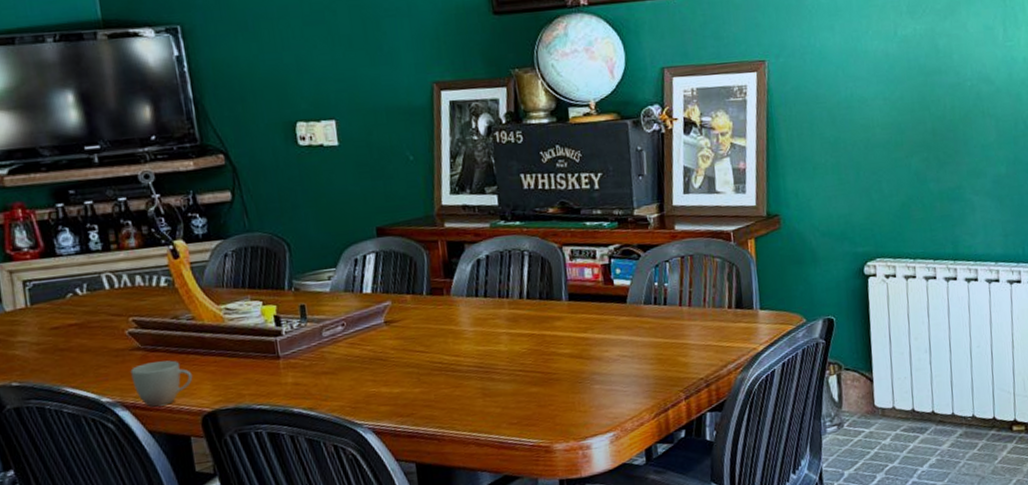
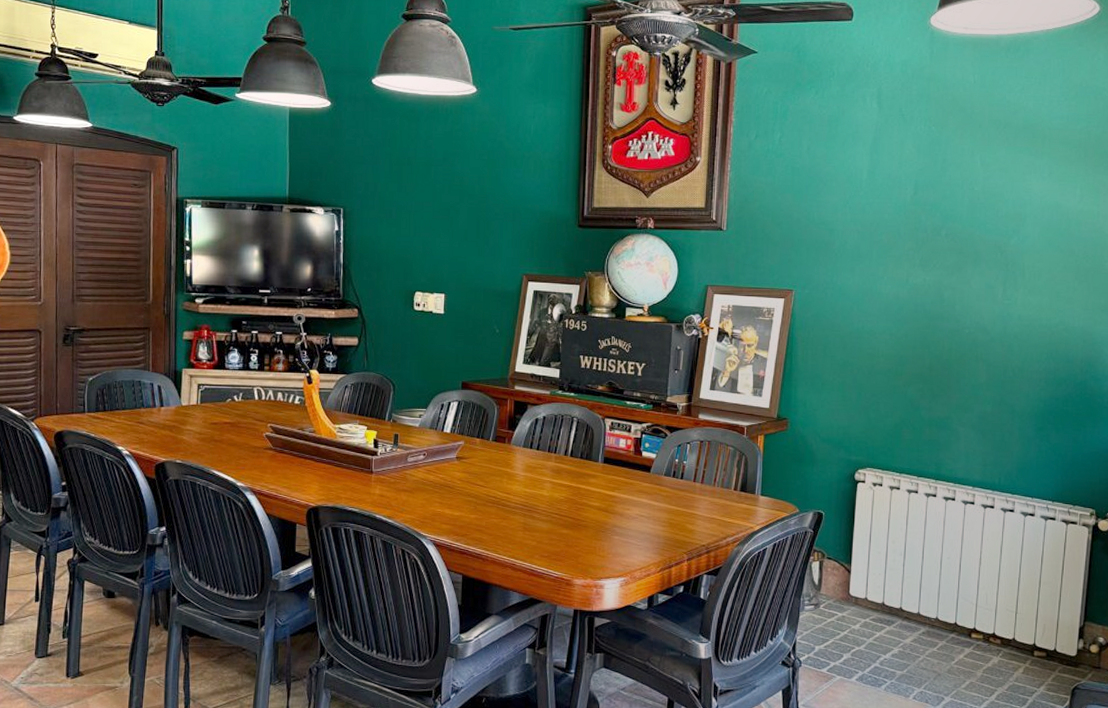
cup: present [130,360,193,407] -> none [261,461,306,496]

